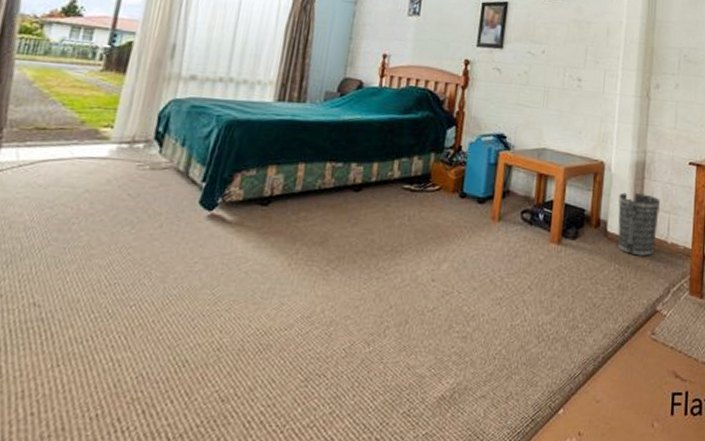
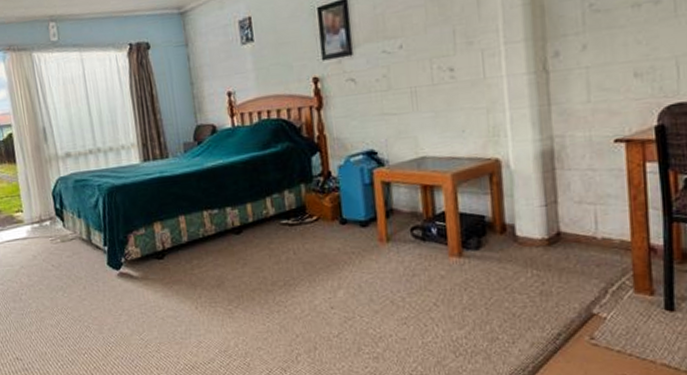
wastebasket: present [617,192,660,256] -> none [525,186,581,258]

